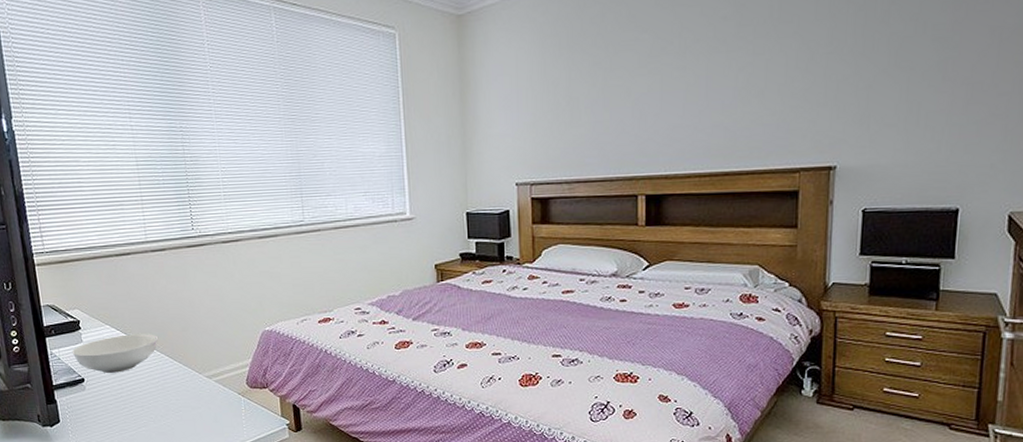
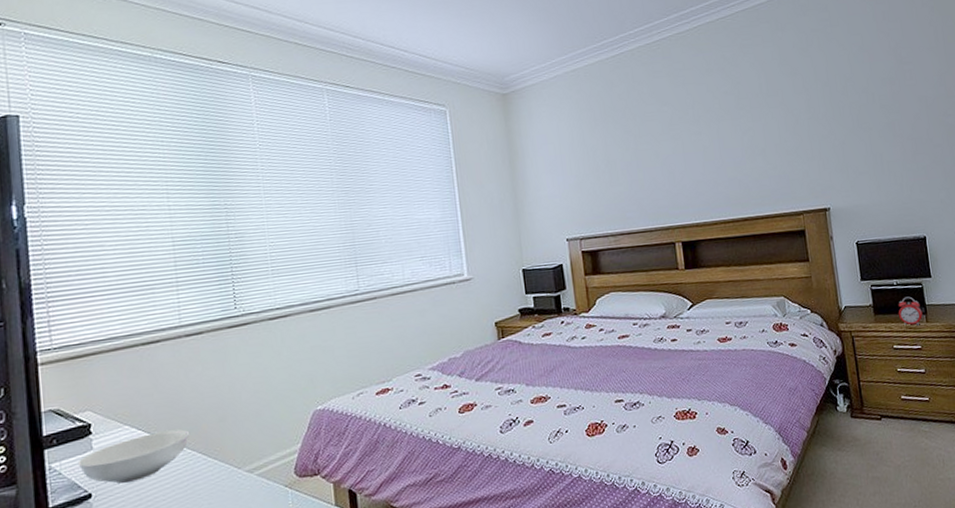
alarm clock: none [900,278,933,313] -> present [898,296,923,326]

